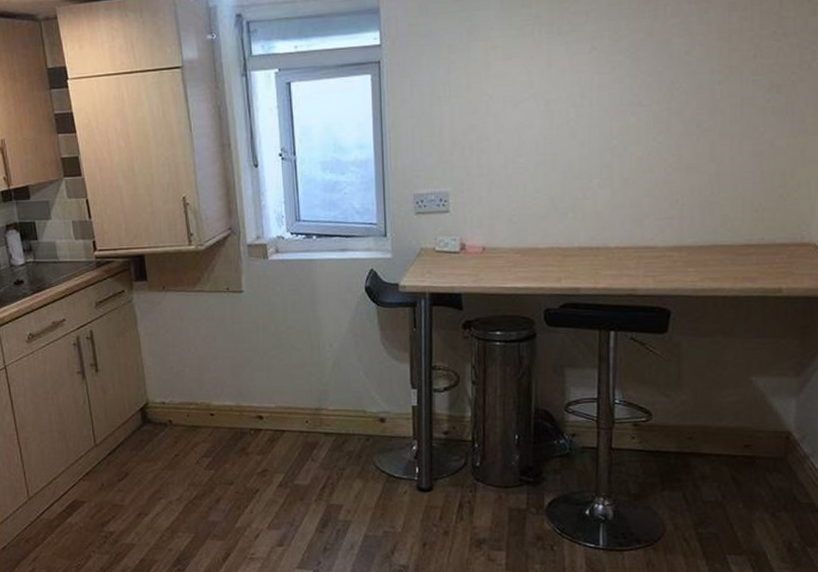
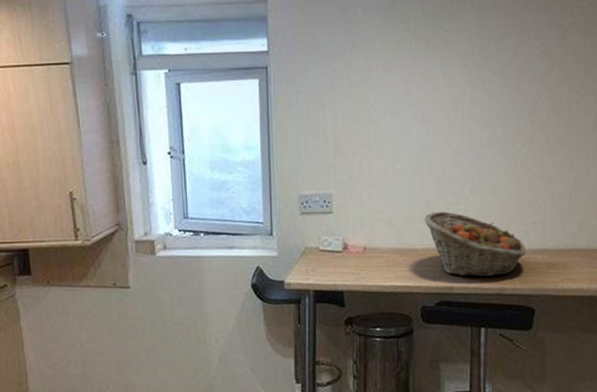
fruit basket: none [548,207,662,277] -> present [424,211,527,277]

